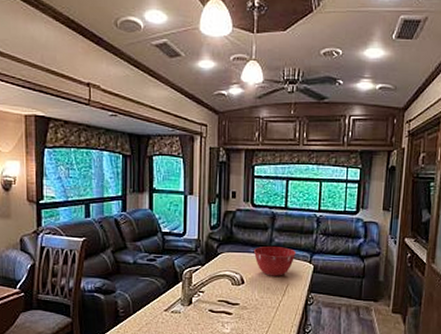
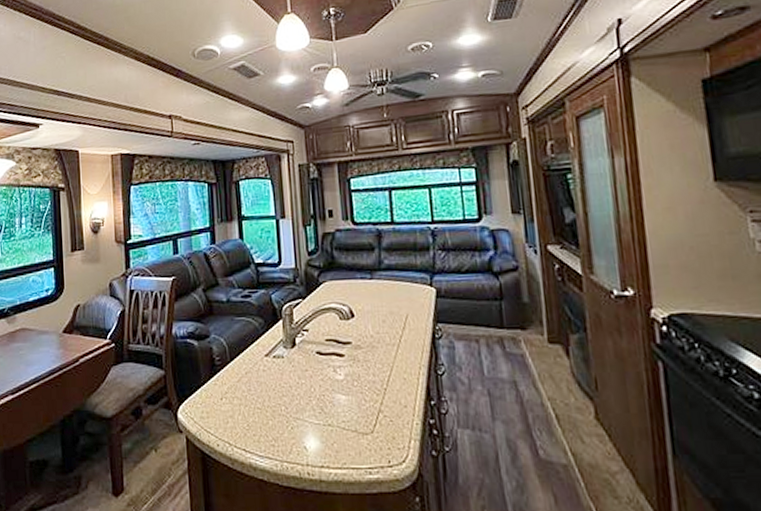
mixing bowl: present [253,245,296,276] -> none [360,268,412,306]

